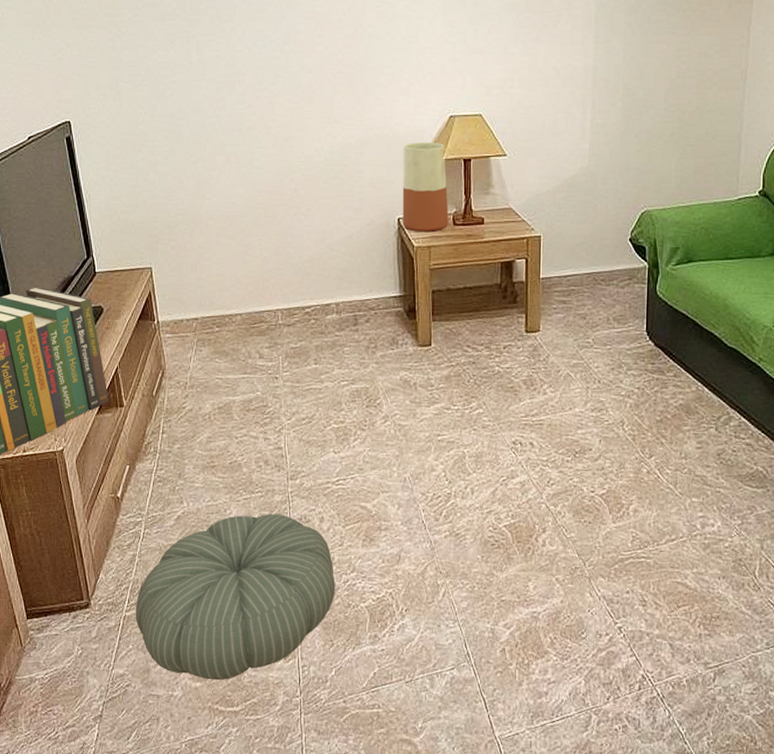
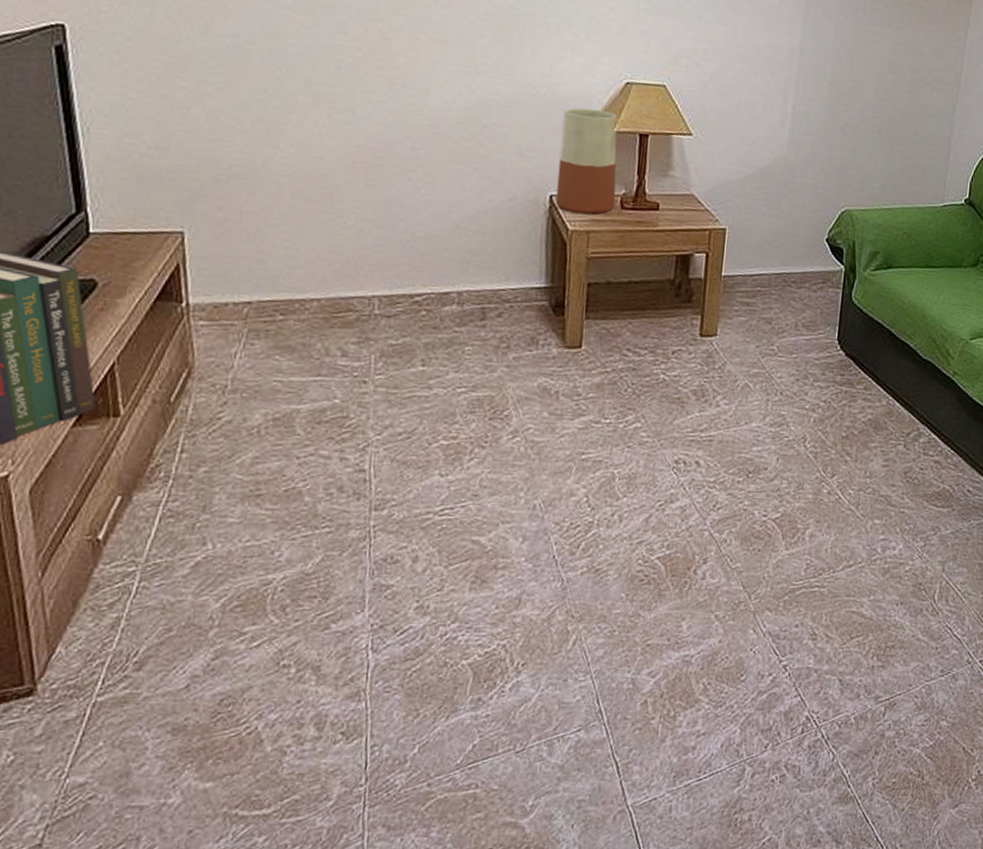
pouf: present [135,513,335,681] -> none [112,554,429,777]

